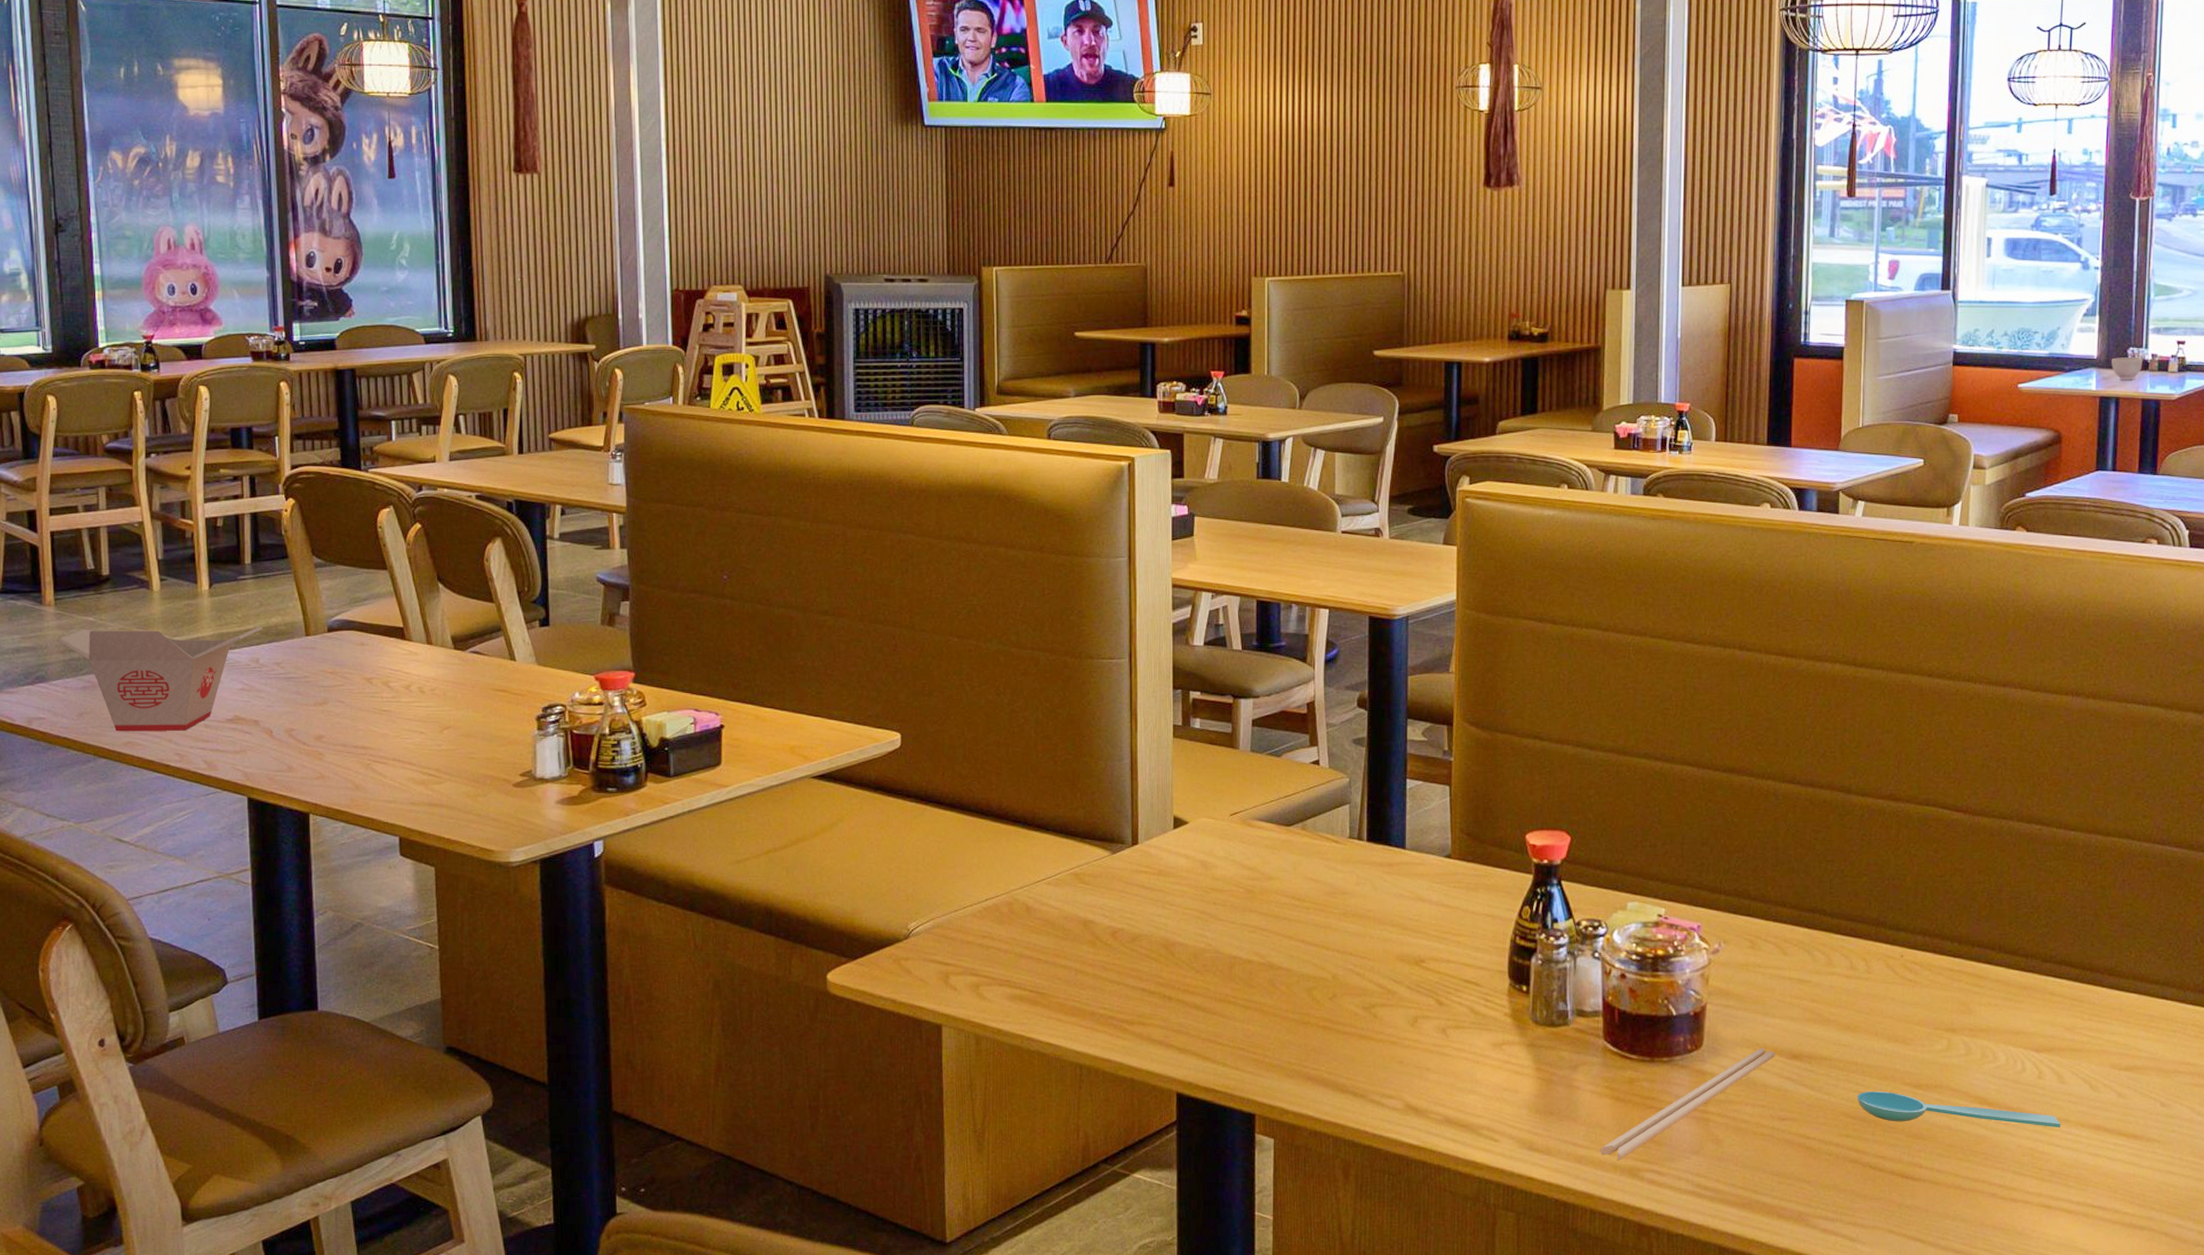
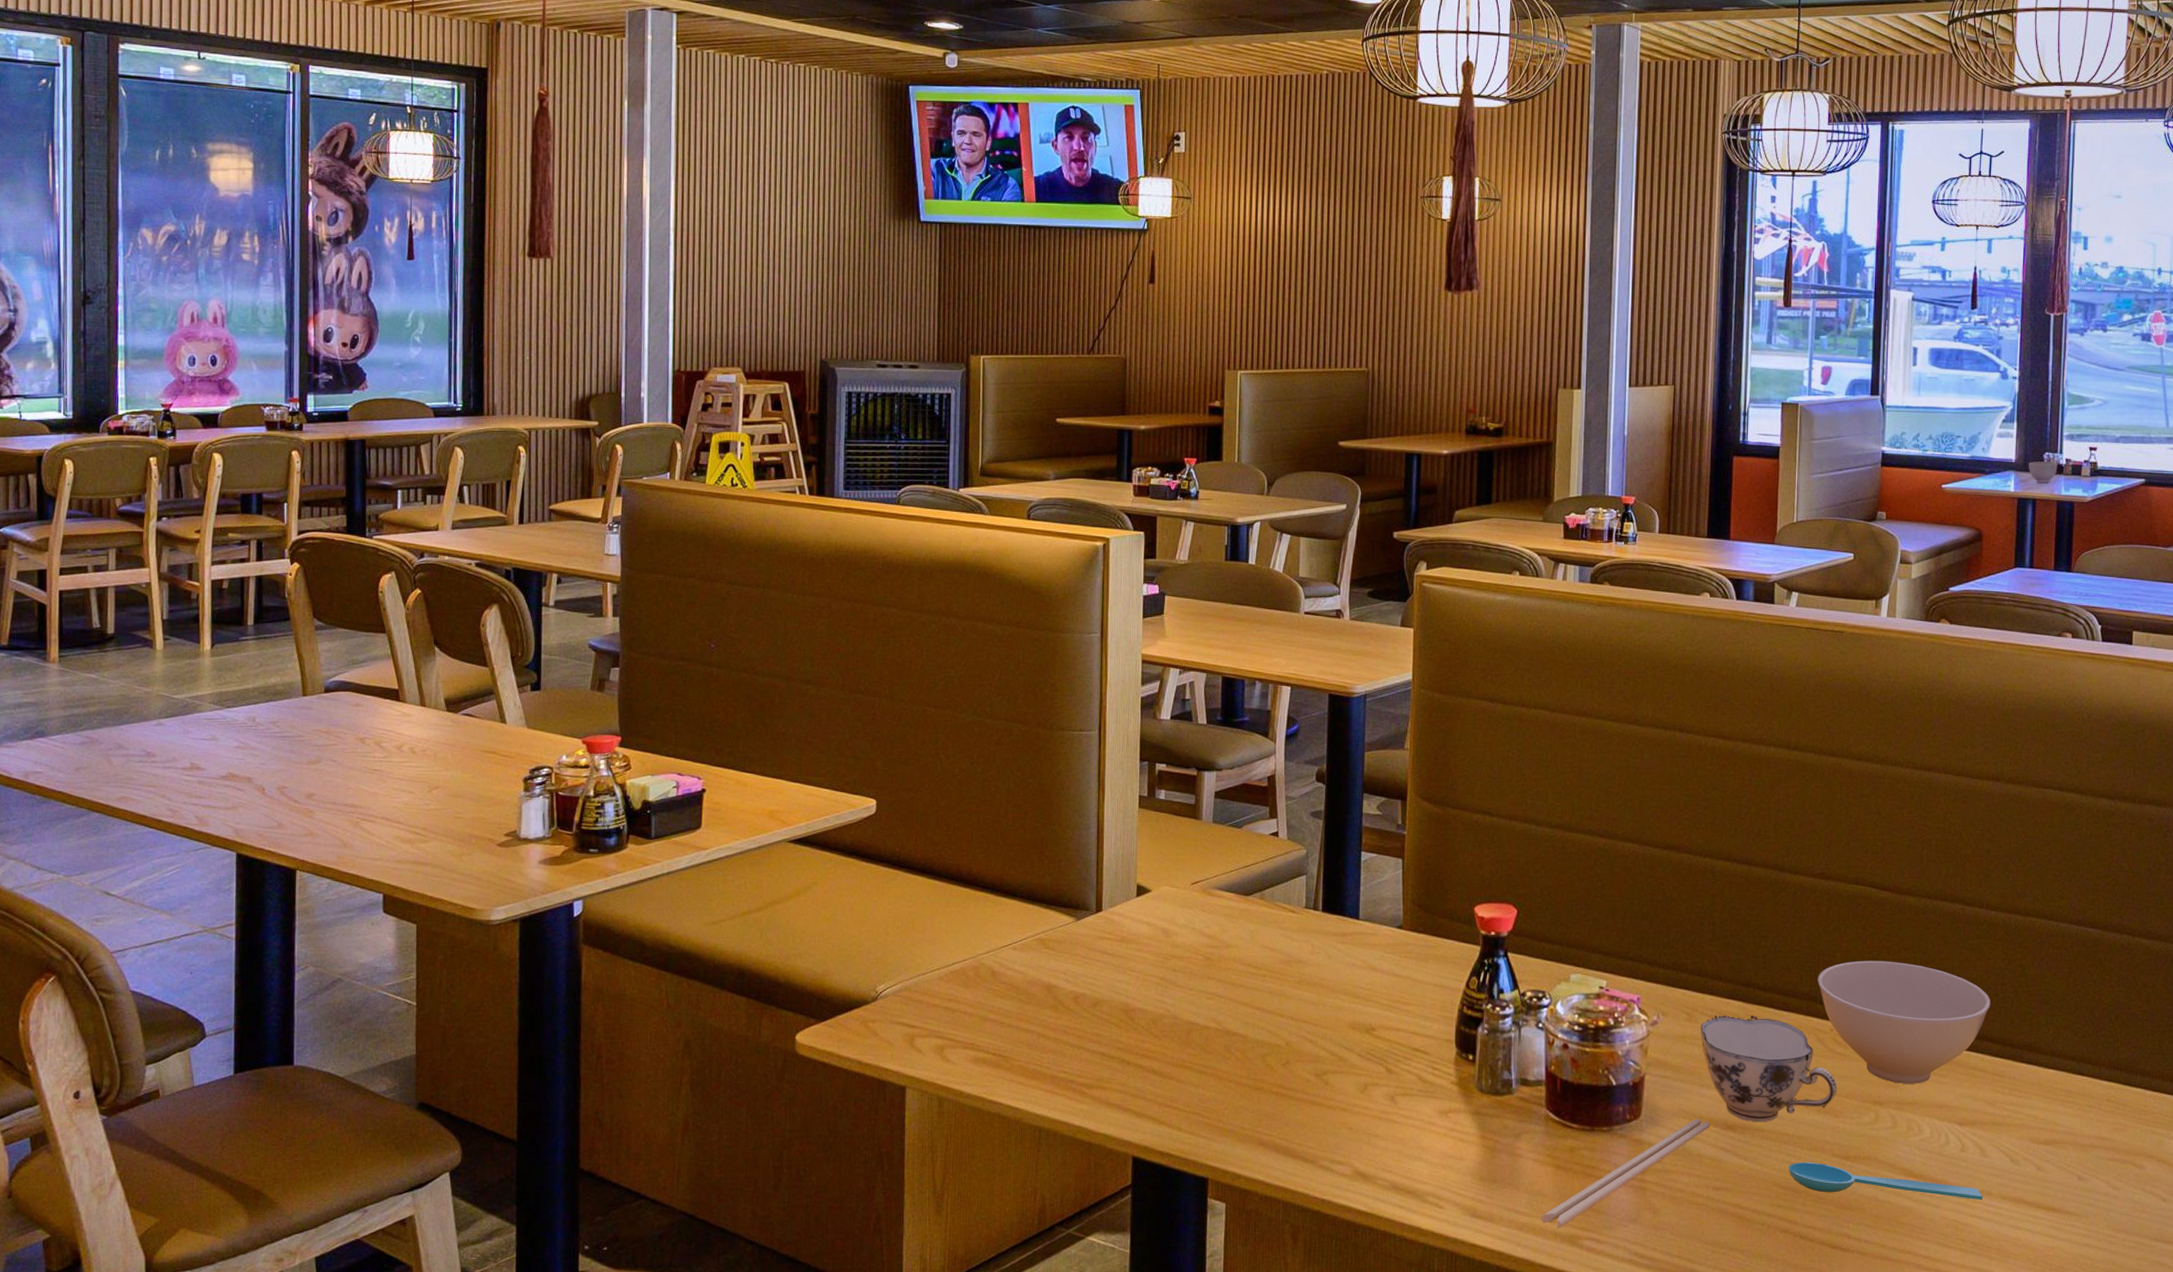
takeout container: present [57,626,264,732] -> none [59,686,262,787]
teacup: none [1764,941,1908,1052] -> present [1700,1014,1837,1123]
bowl: none [1886,884,2069,1010] -> present [1817,960,1990,1084]

